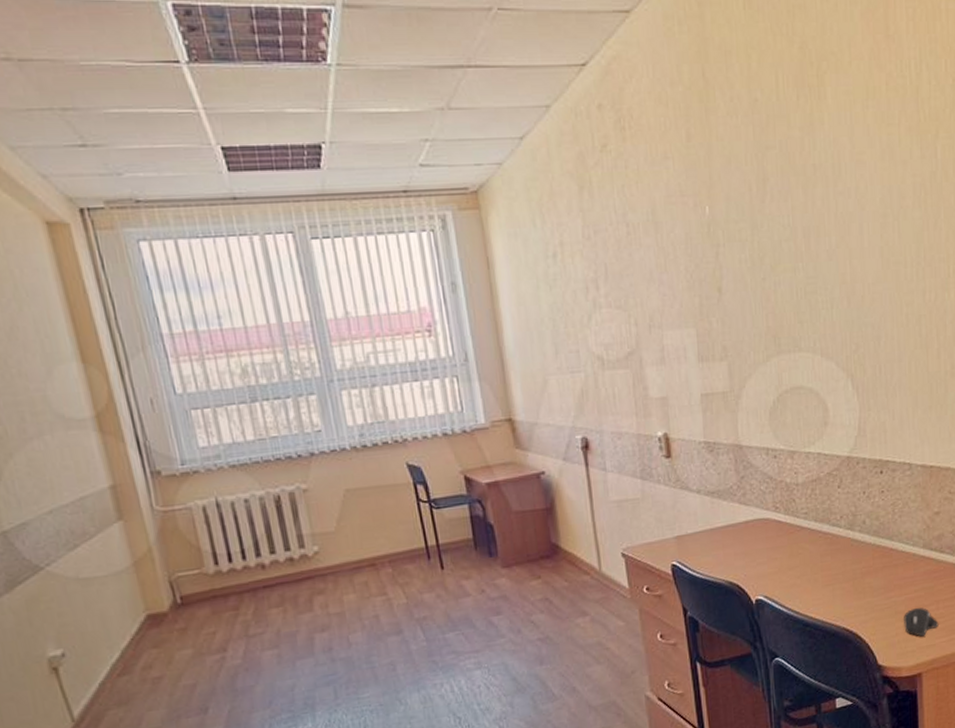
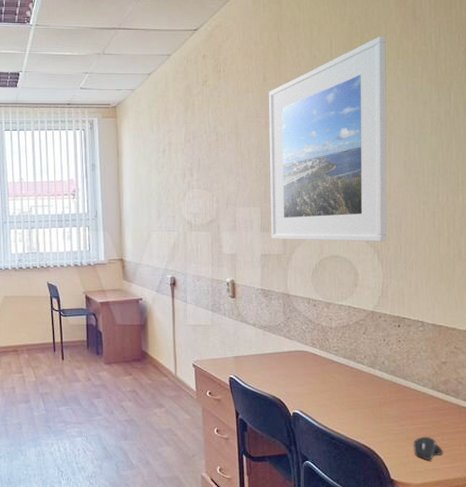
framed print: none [694,66,863,372] -> present [268,36,387,242]

